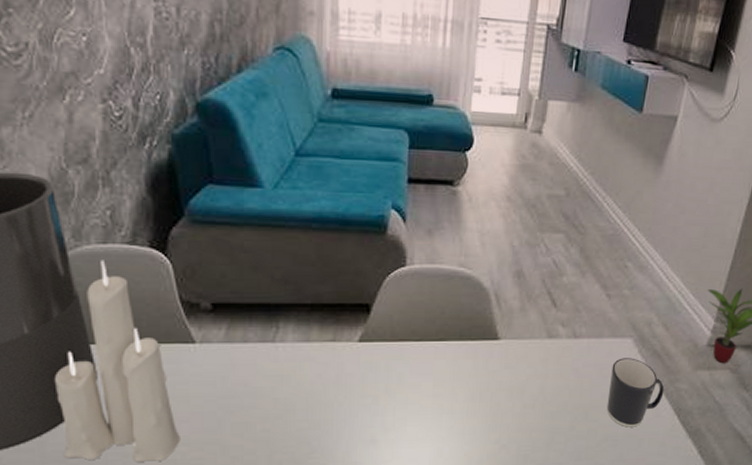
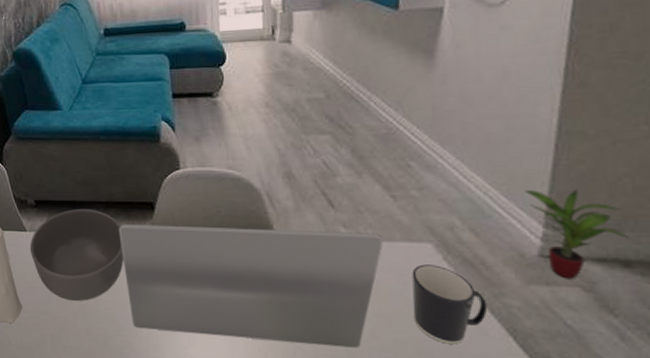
bowl: none [198,312,327,425] -> present [29,208,125,301]
laptop: none [323,329,594,448] -> present [118,224,383,348]

